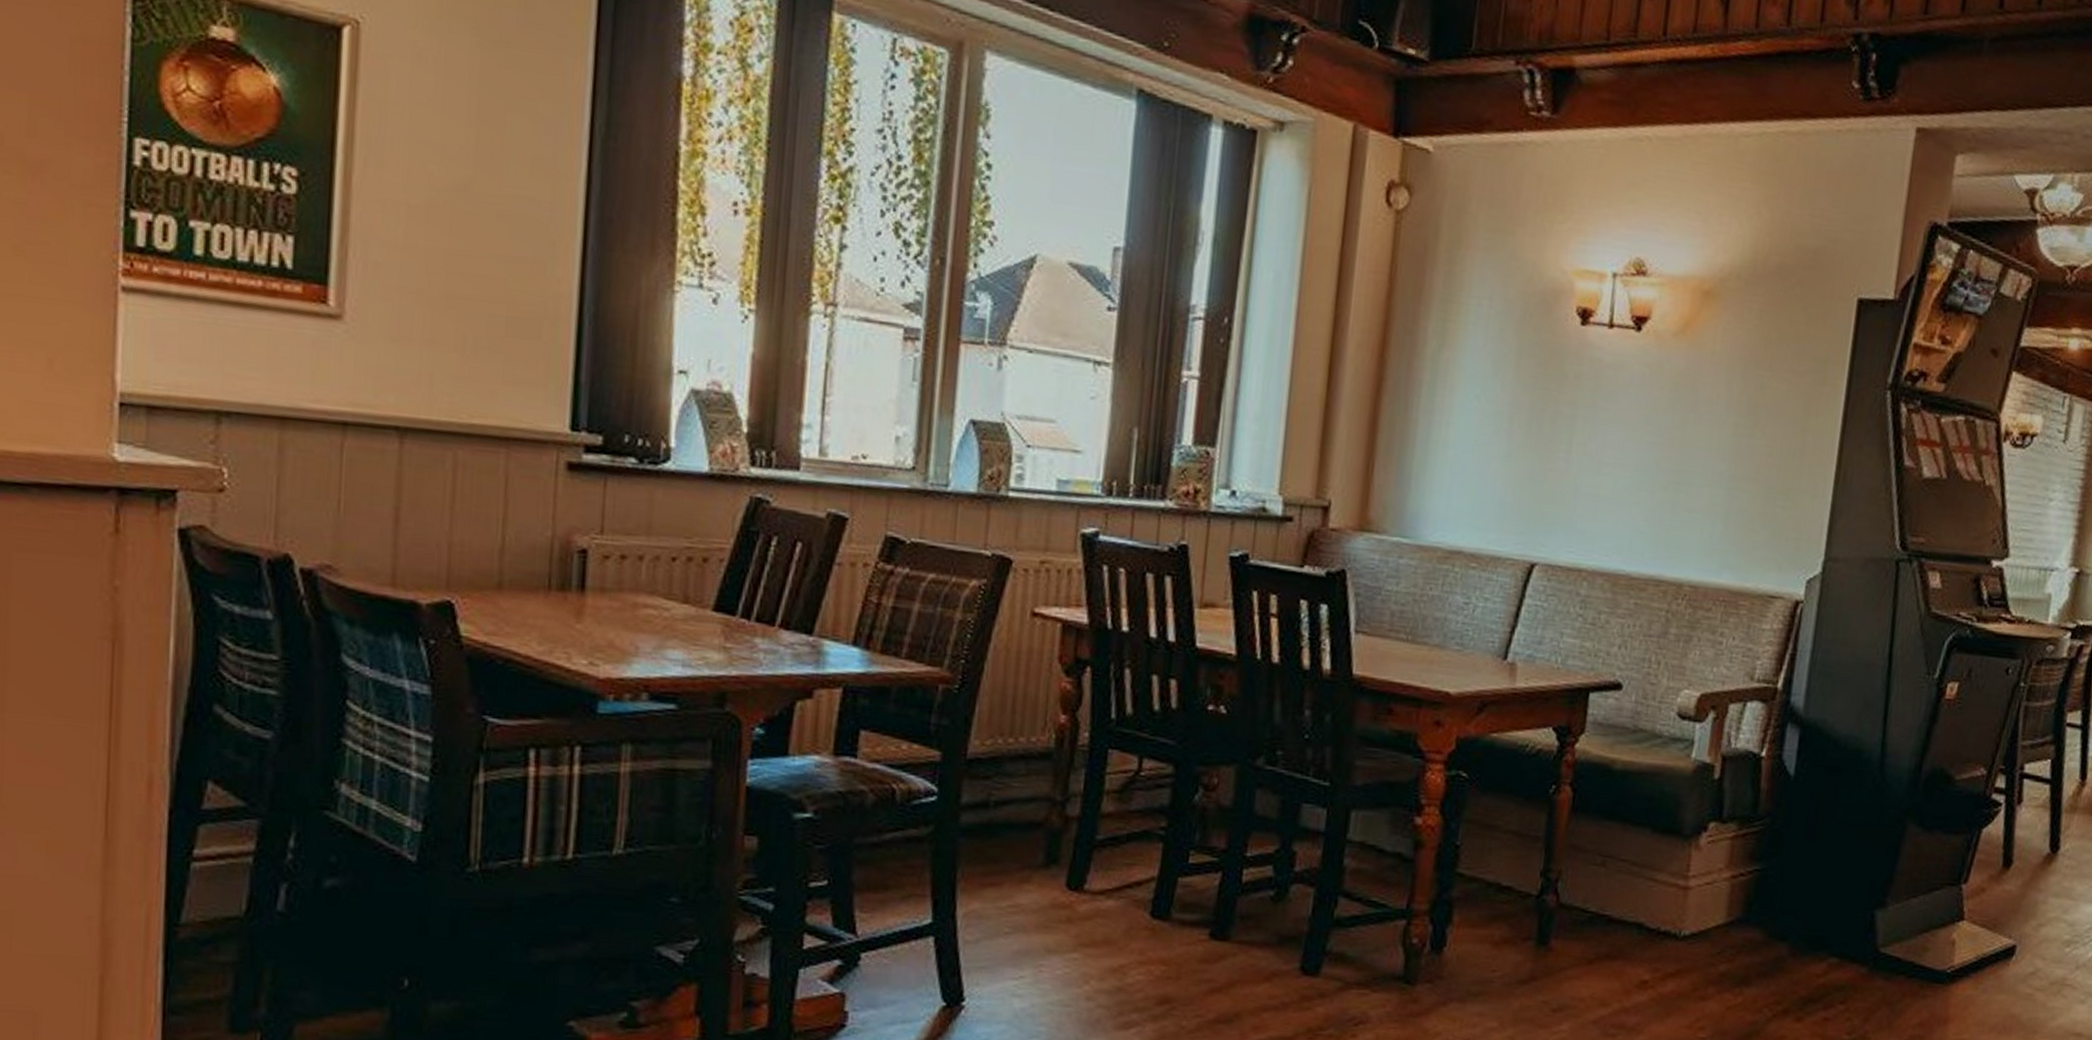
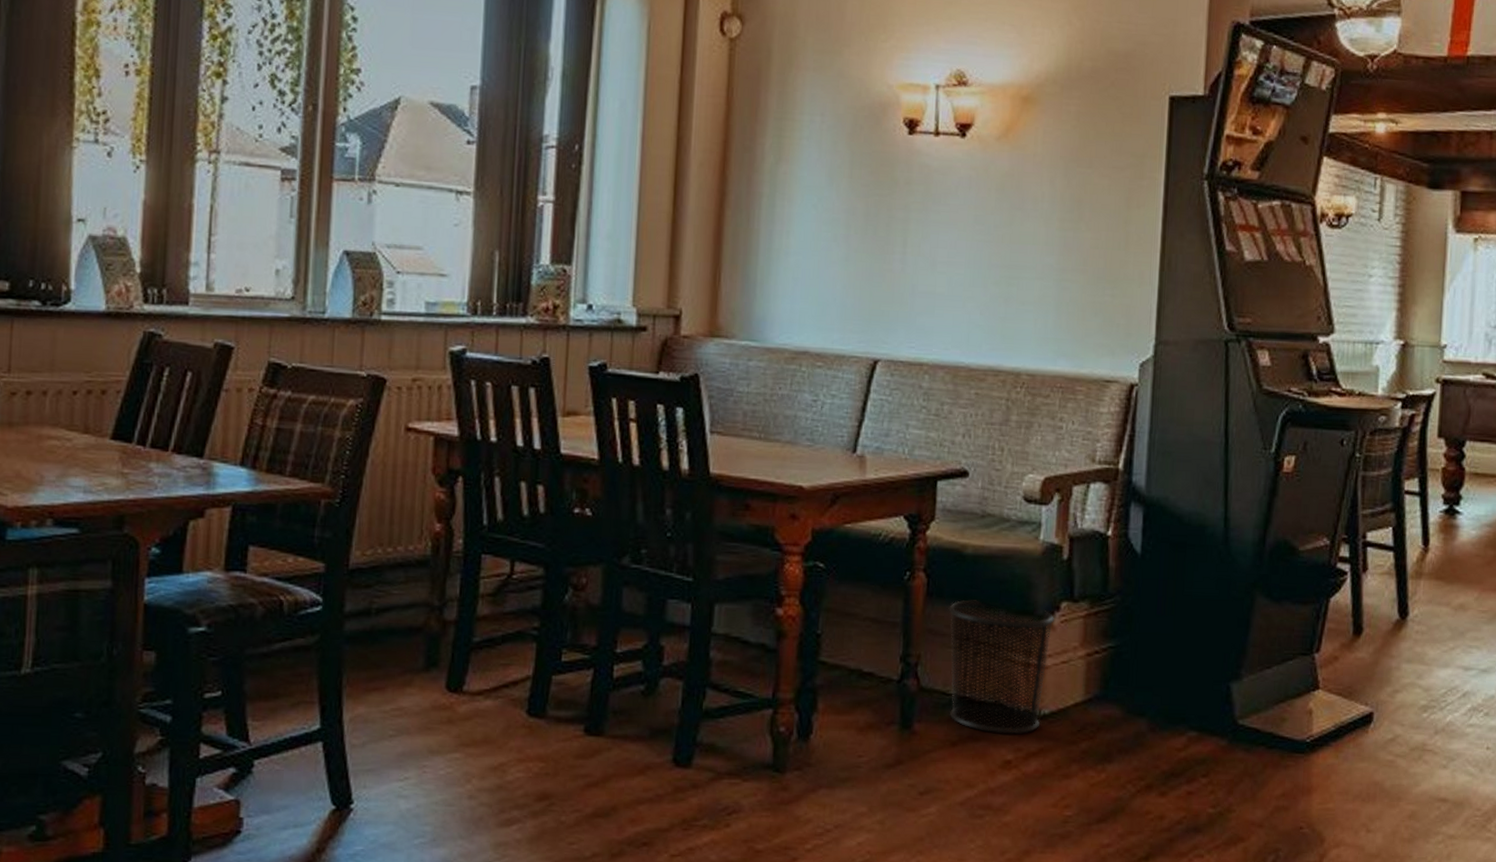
waste bin: none [1587,816,1701,955] -> present [948,599,1054,735]

